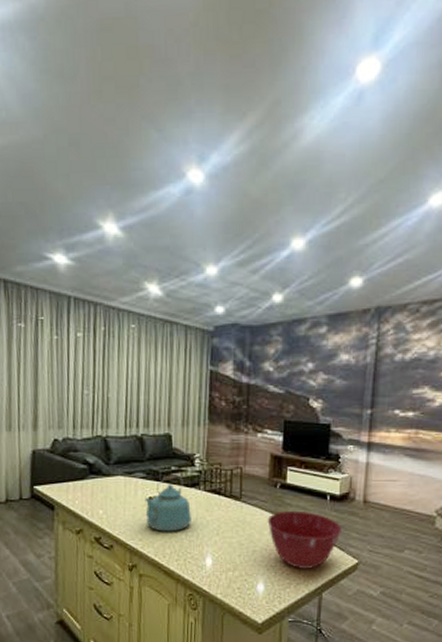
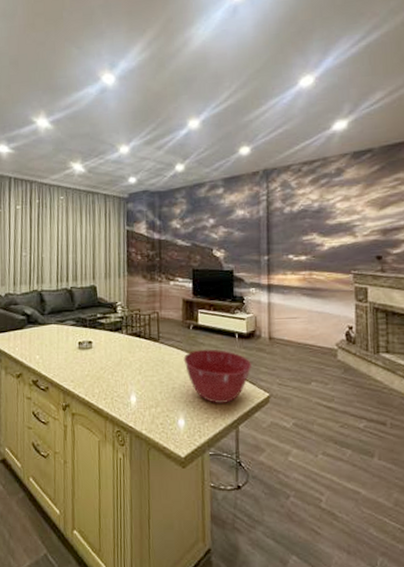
kettle: present [145,473,191,532] -> none [75,320,116,373]

